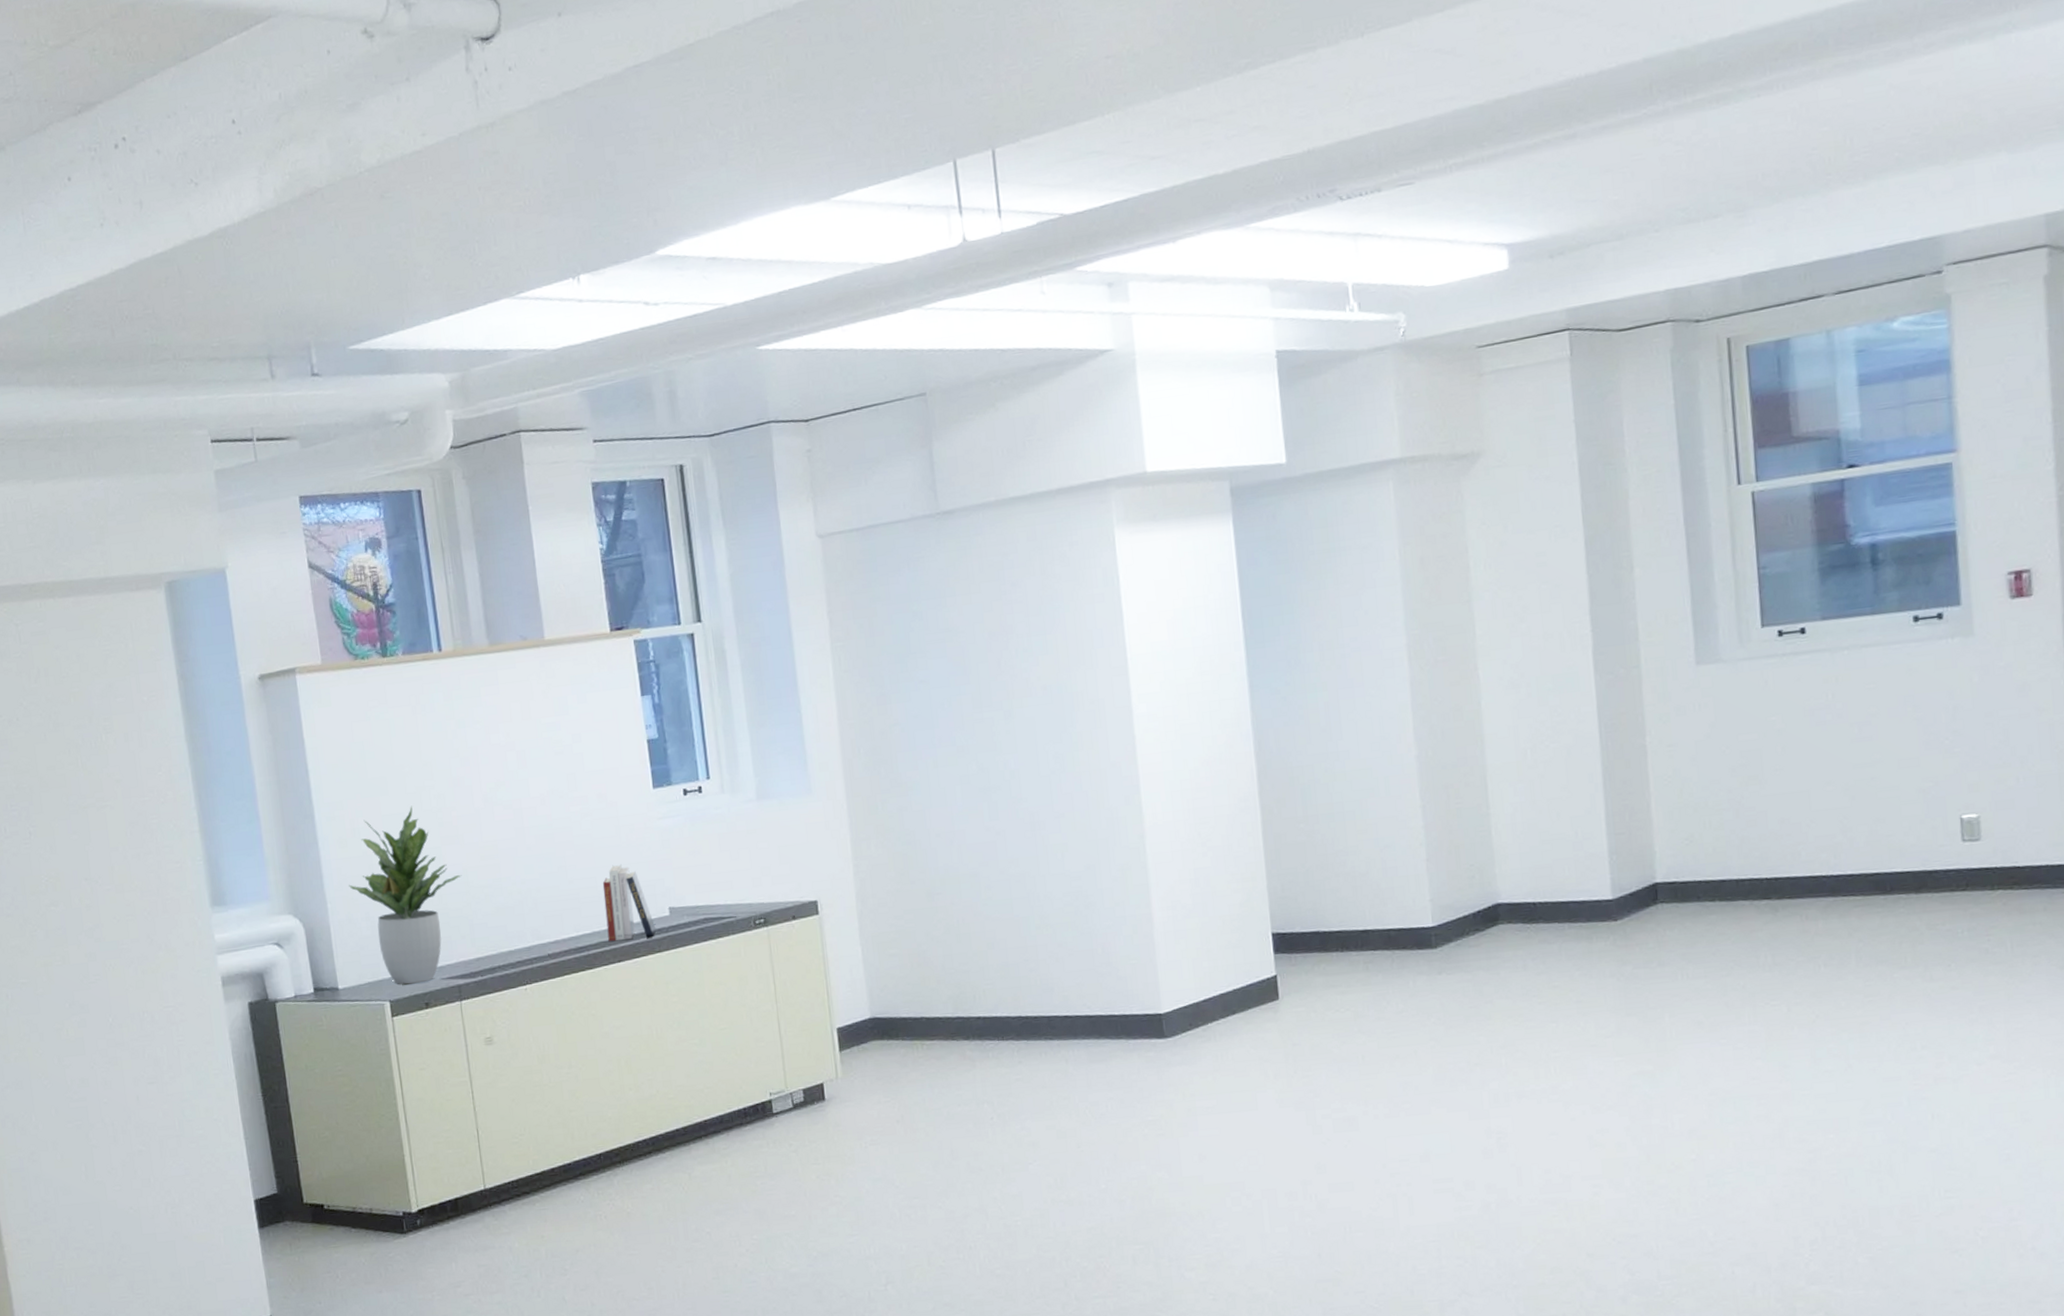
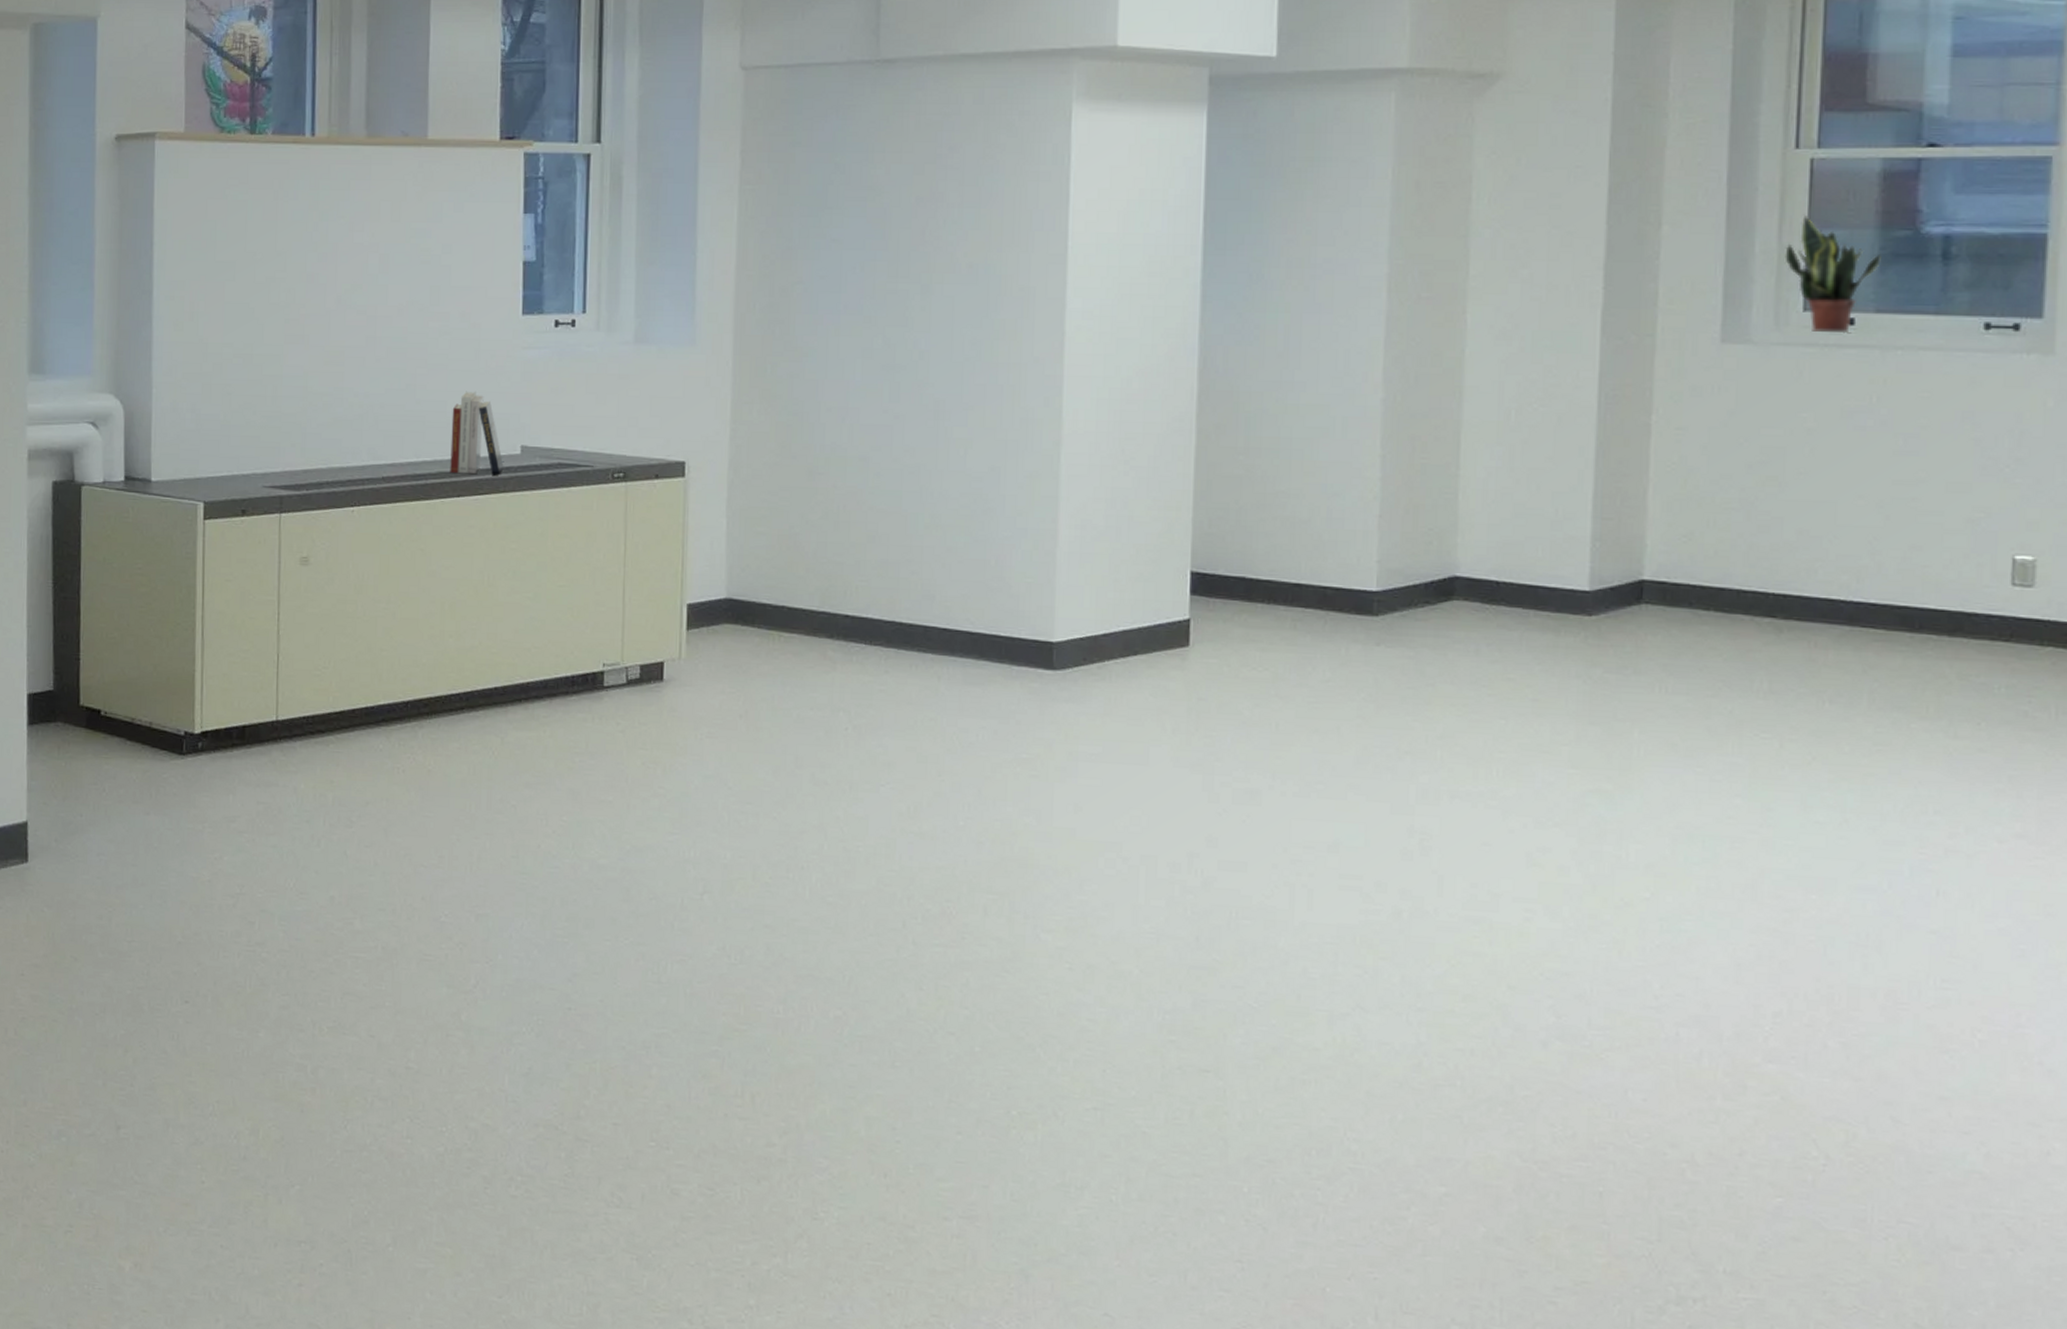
potted plant: present [349,805,462,985] -> none [178,296,302,488]
potted plant: none [1739,542,1821,644] -> present [1785,214,1881,332]

